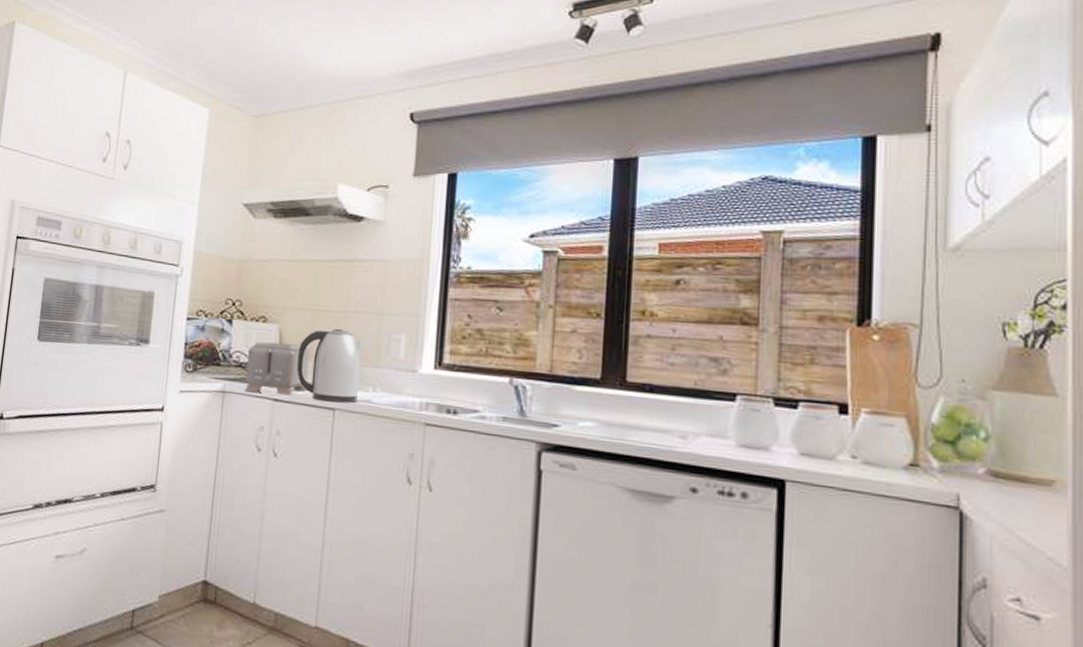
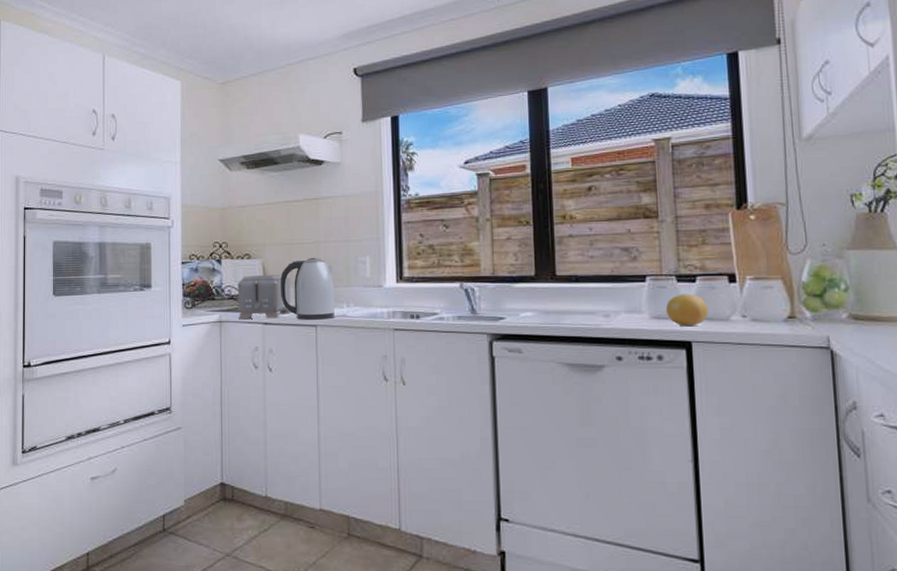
fruit: none [756,420,810,462] -> present [665,293,709,327]

